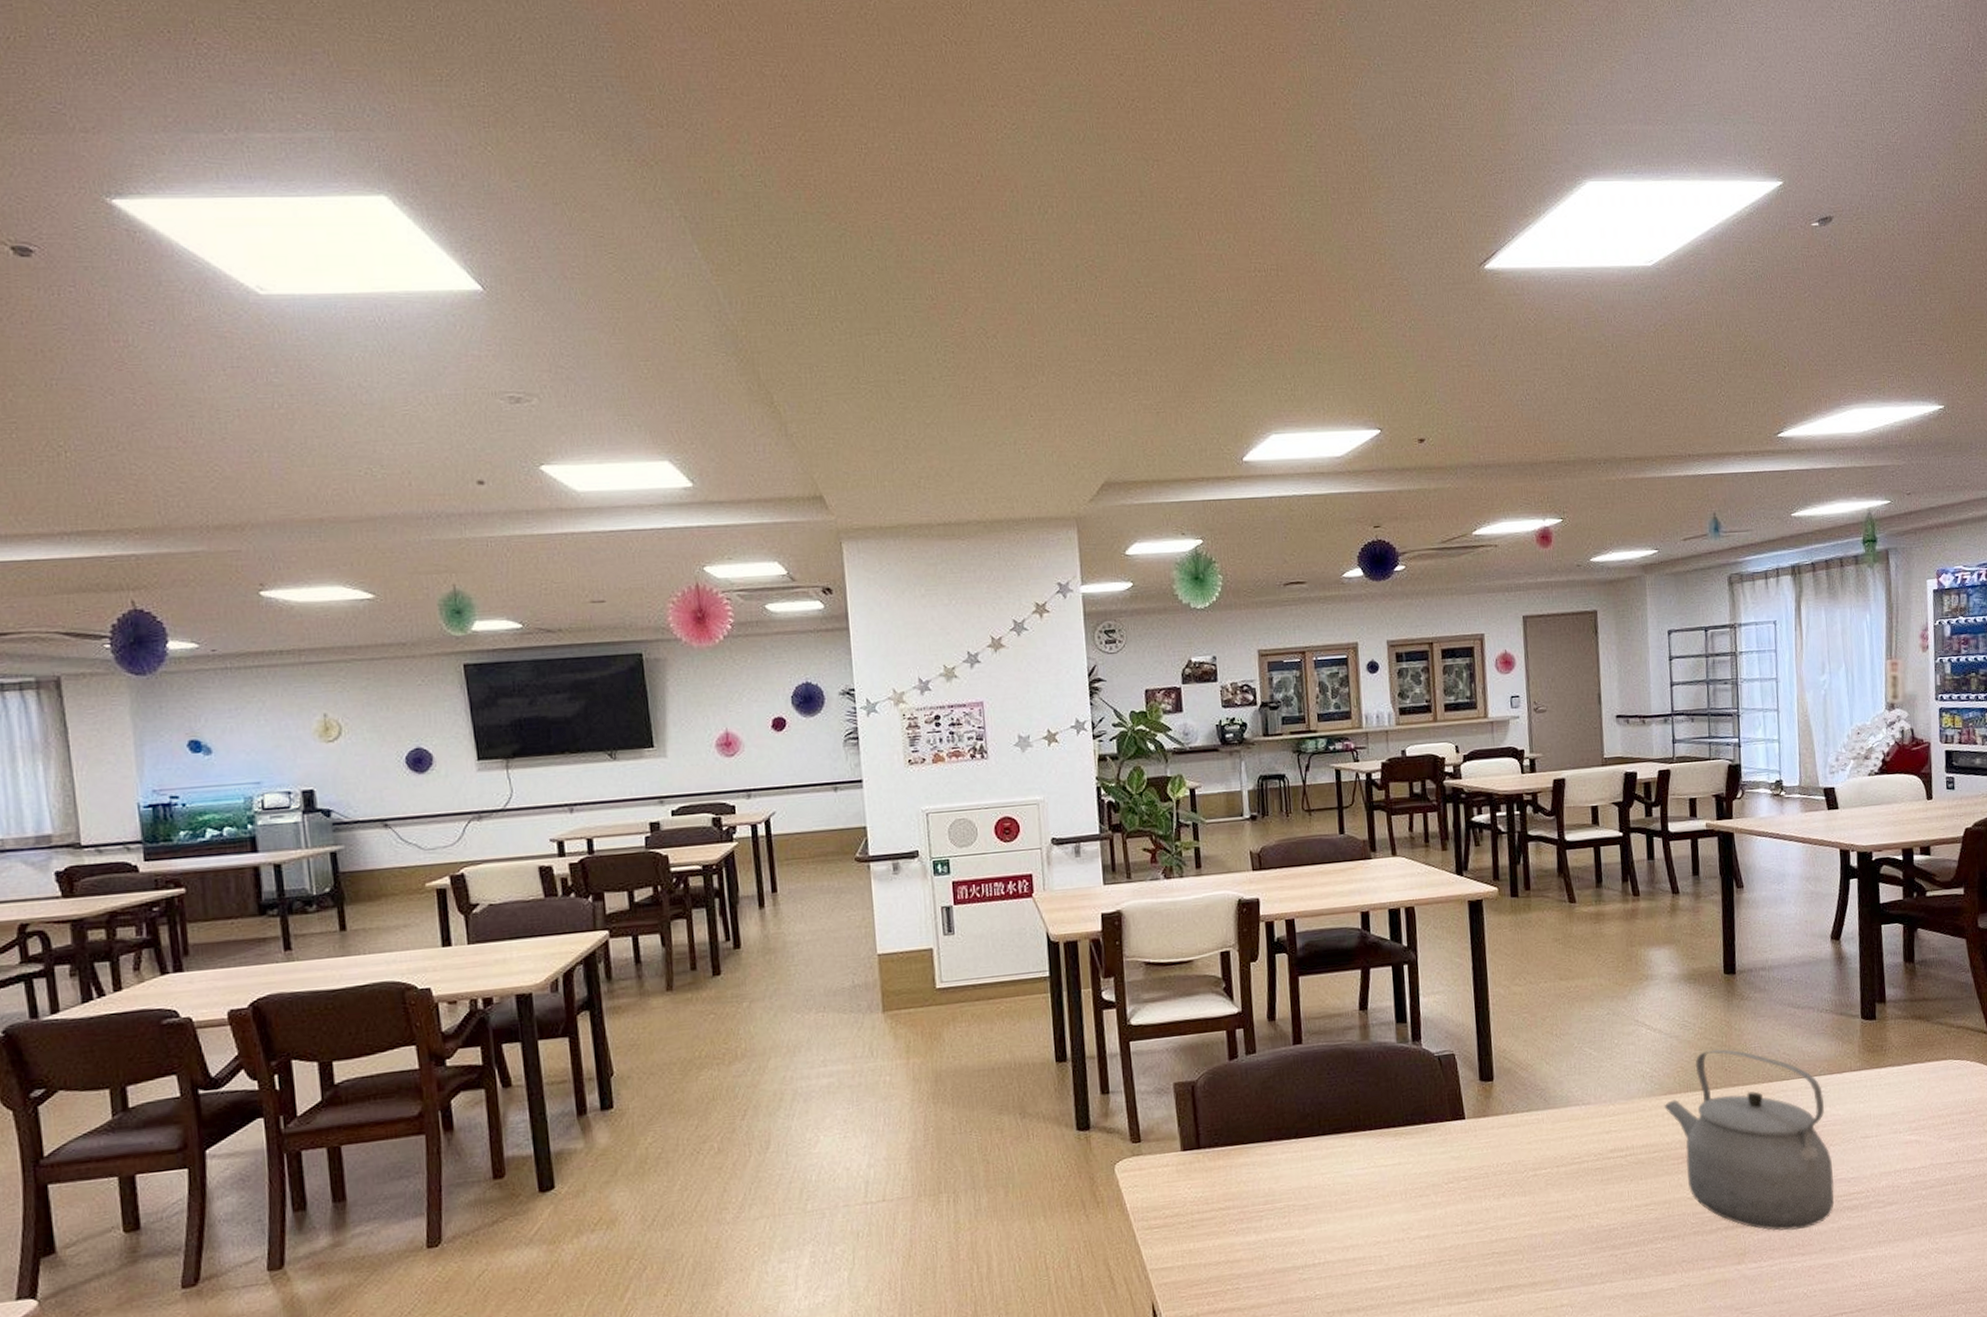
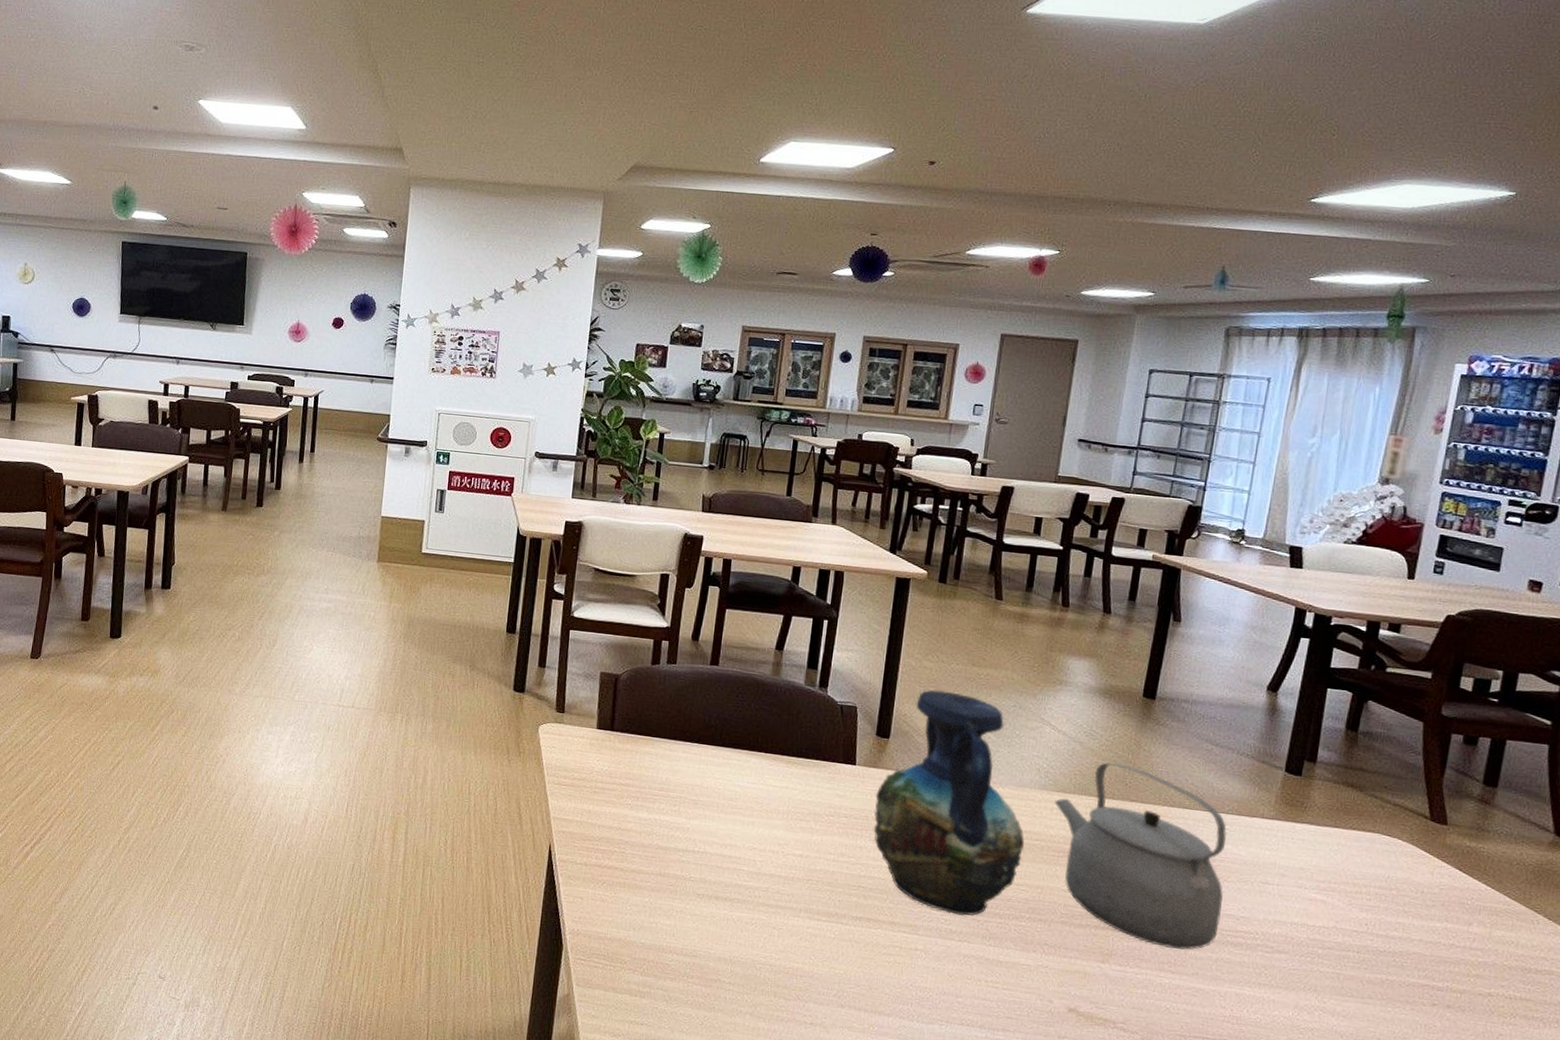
vase: none [1491,1013,1645,1257] -> present [873,689,1025,916]

